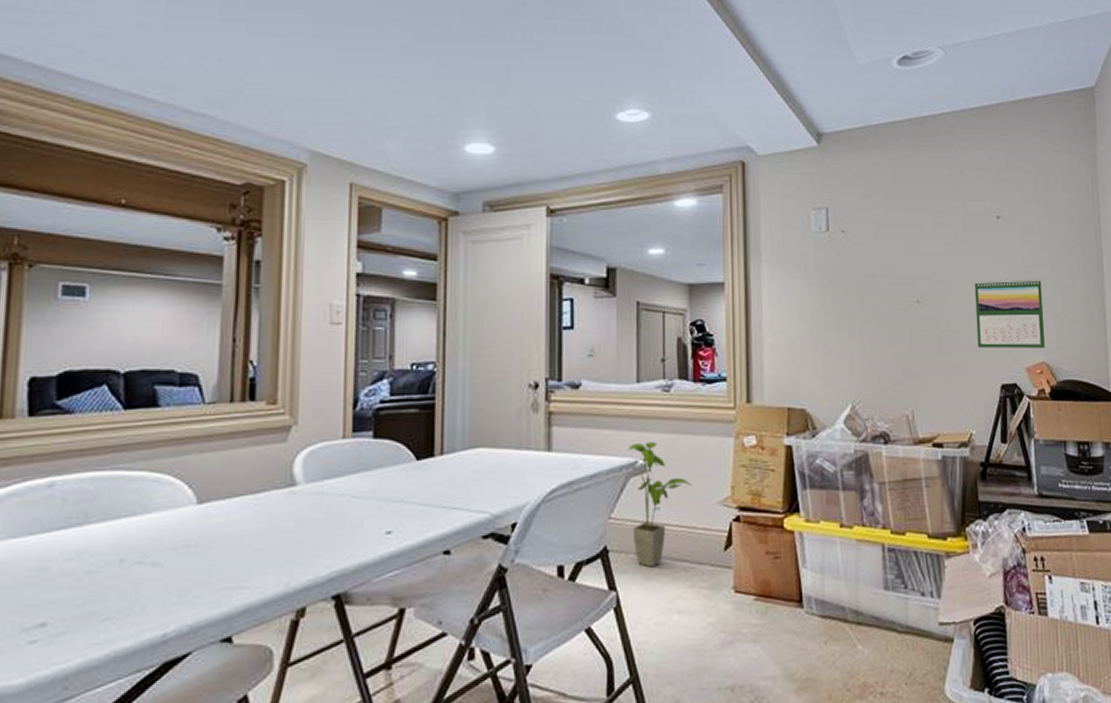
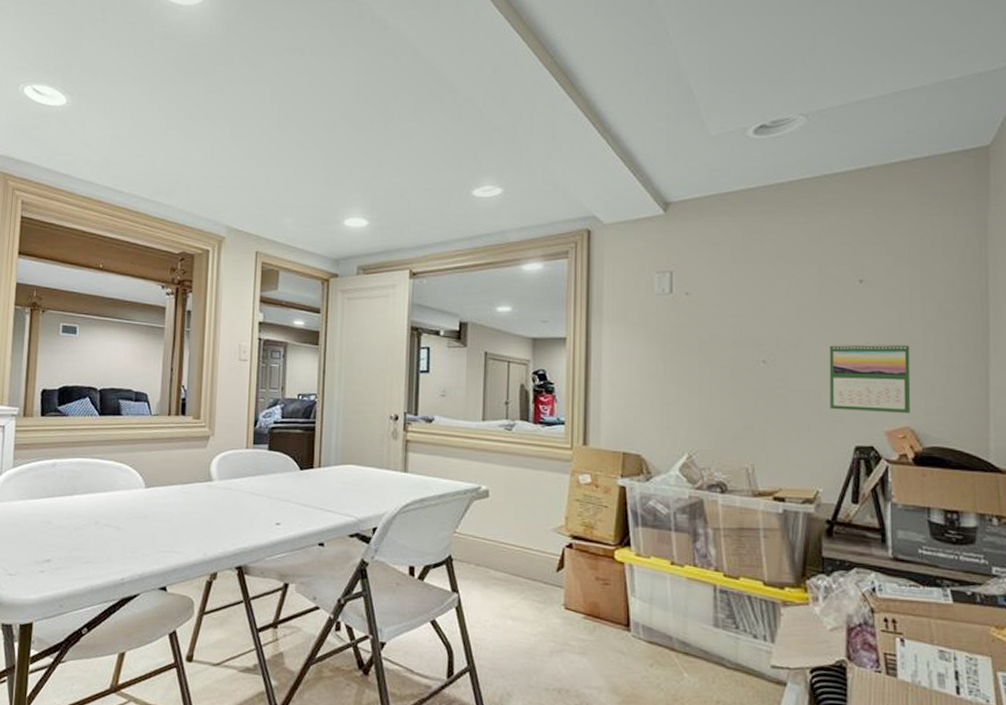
house plant: present [628,441,692,568] -> none [473,471,529,578]

